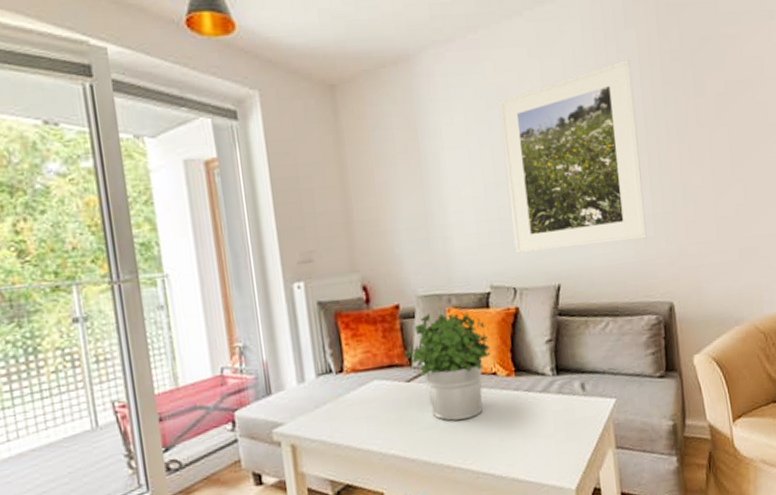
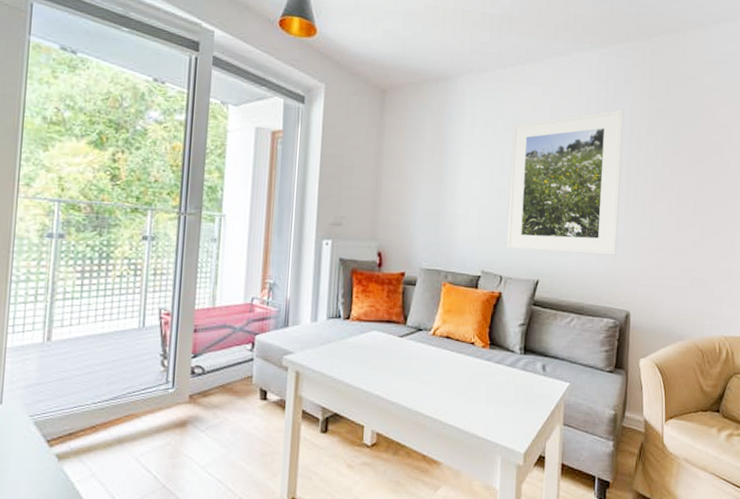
potted plant: present [404,311,491,421] -> none [402,284,473,376]

